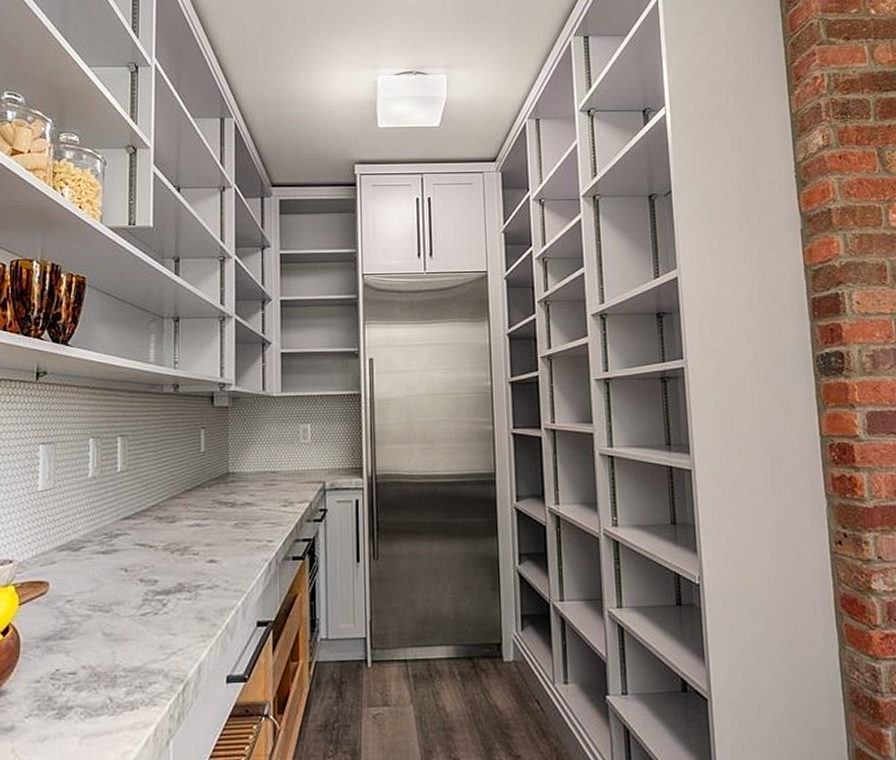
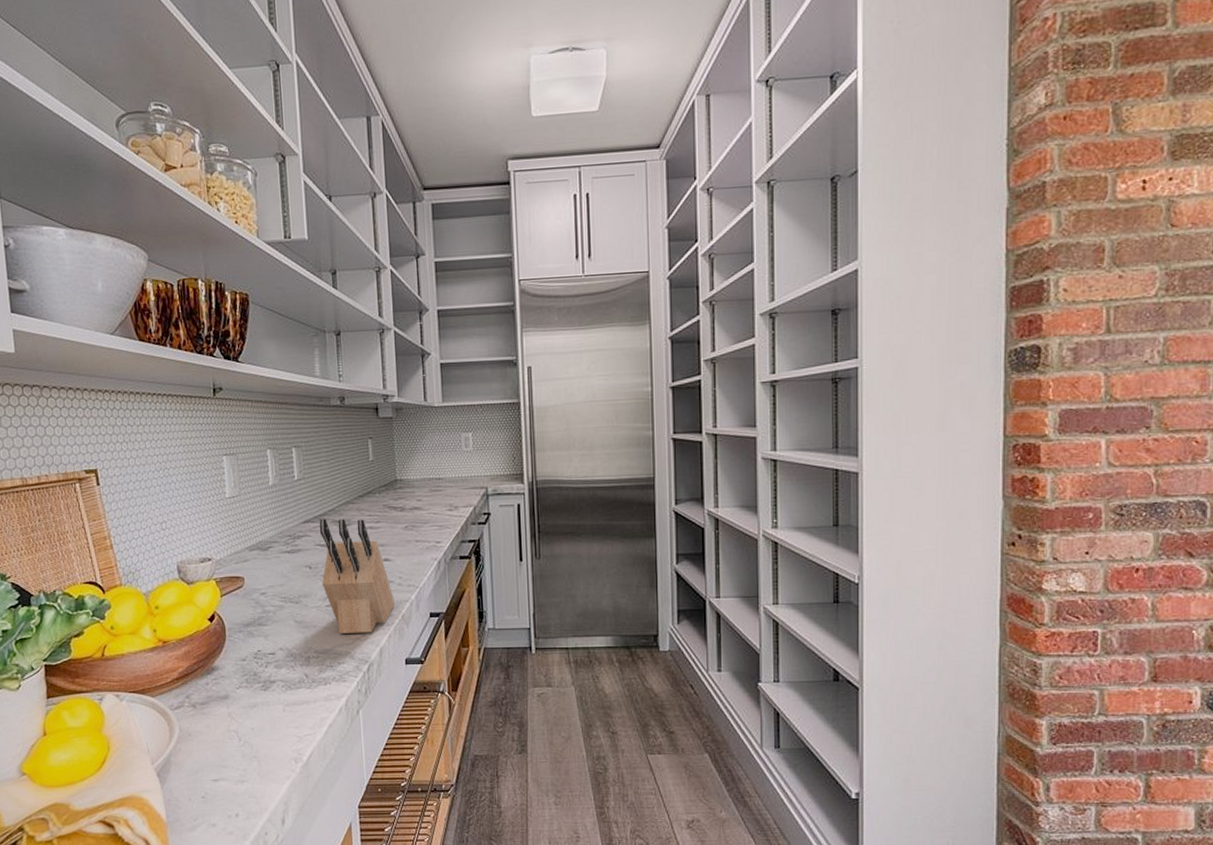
knife block: none [137,514,218,648] -> present [319,518,395,634]

